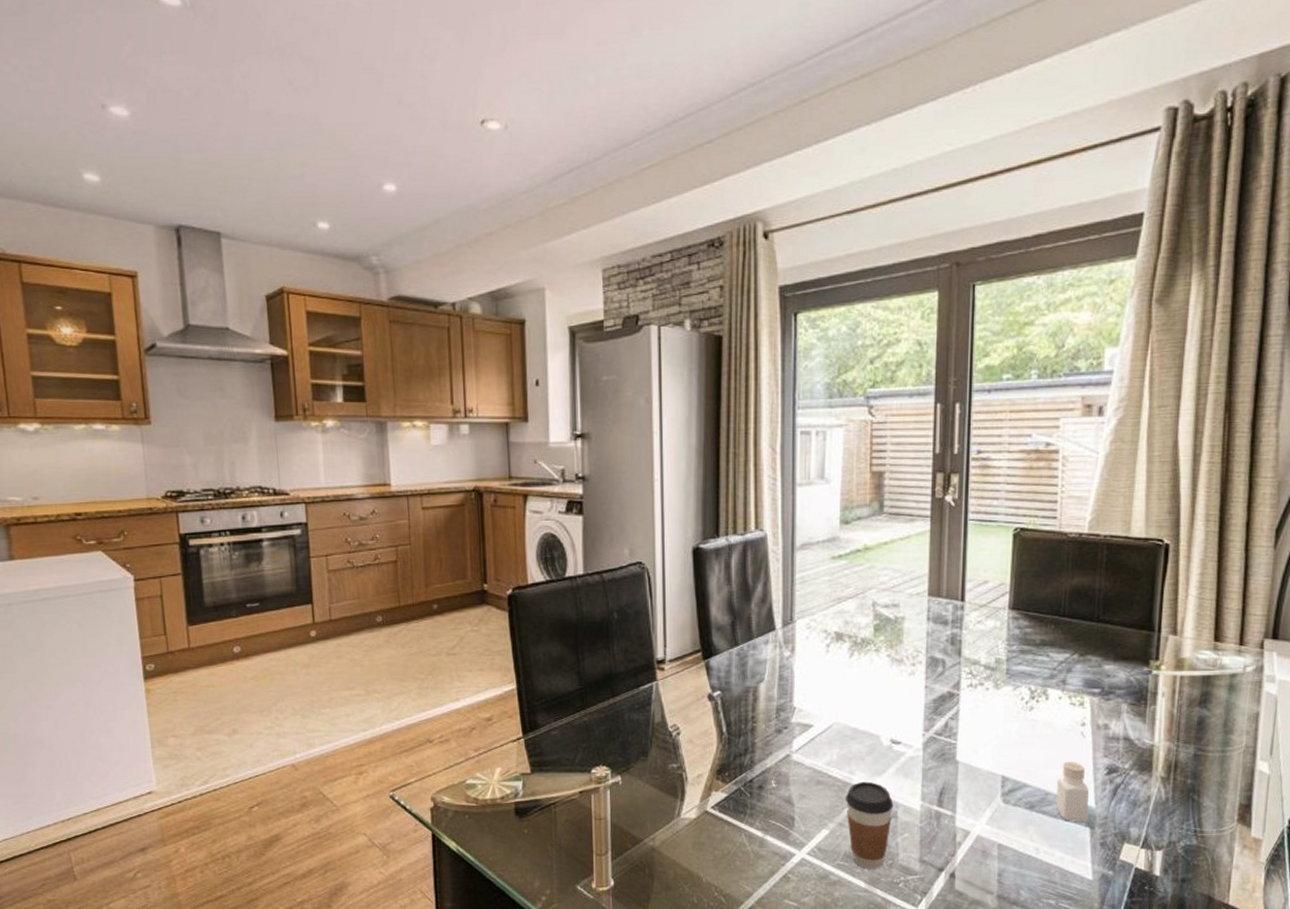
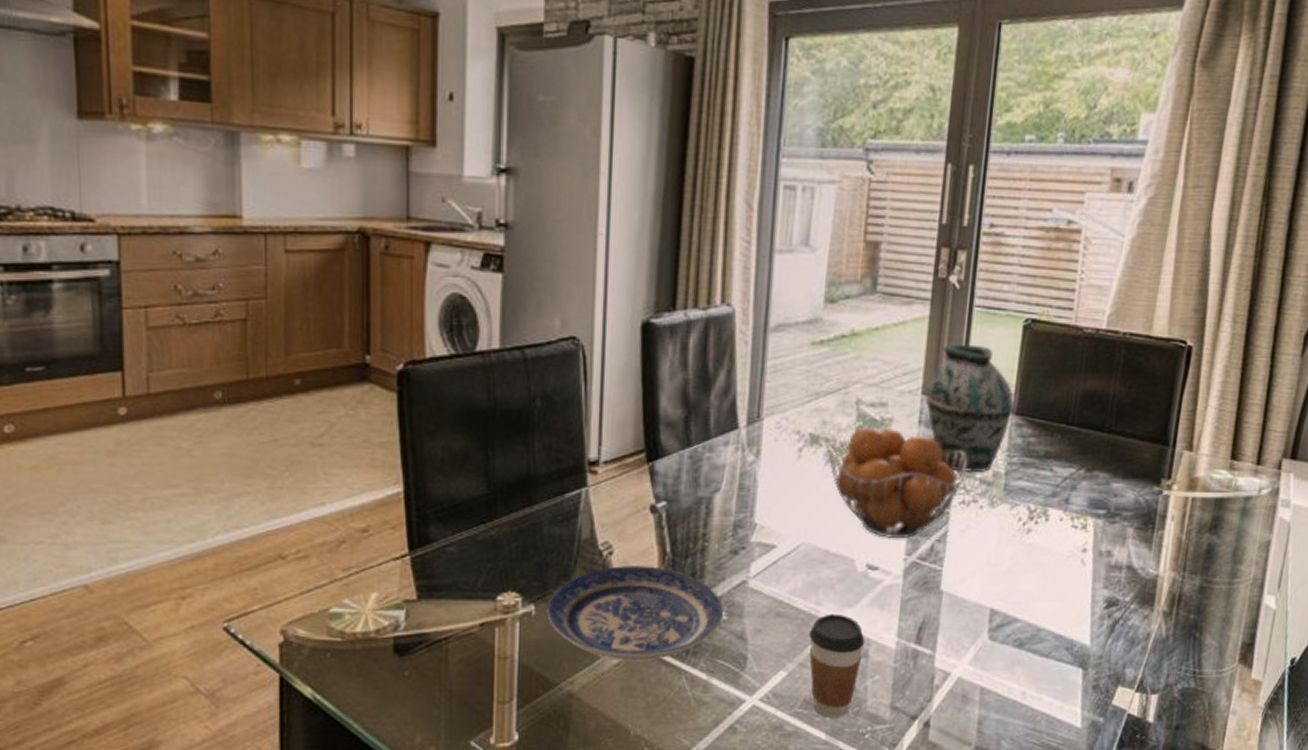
plate: none [630,744,772,822] -> present [547,566,723,662]
fruit basket: none [850,624,972,717] -> present [827,427,967,538]
vase: none [931,552,1011,661] -> present [925,344,1015,473]
pepper shaker: present [1056,761,1089,822] -> none [1047,592,1085,663]

